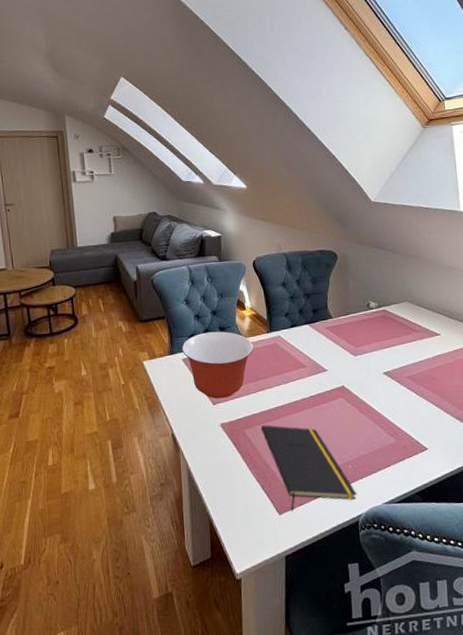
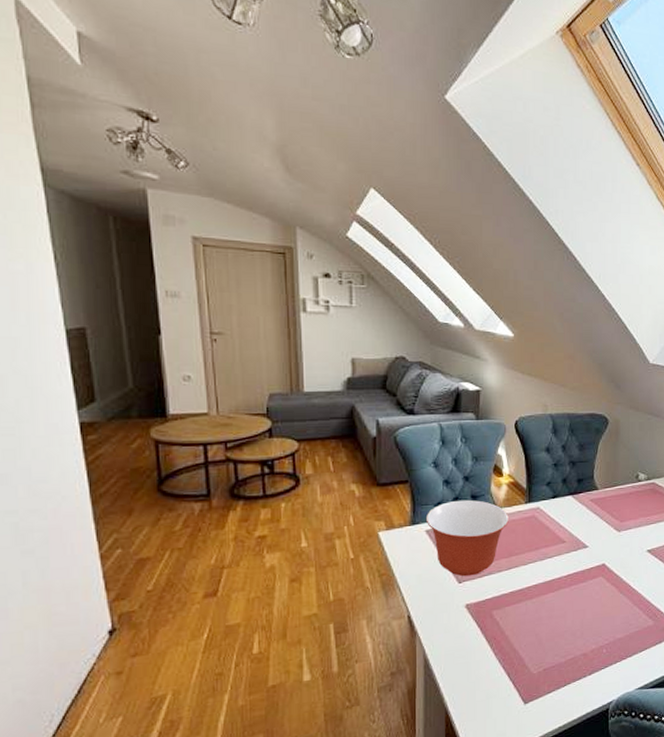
notepad: present [261,425,358,512] -> none [511,606,610,701]

